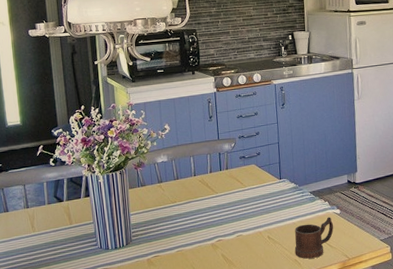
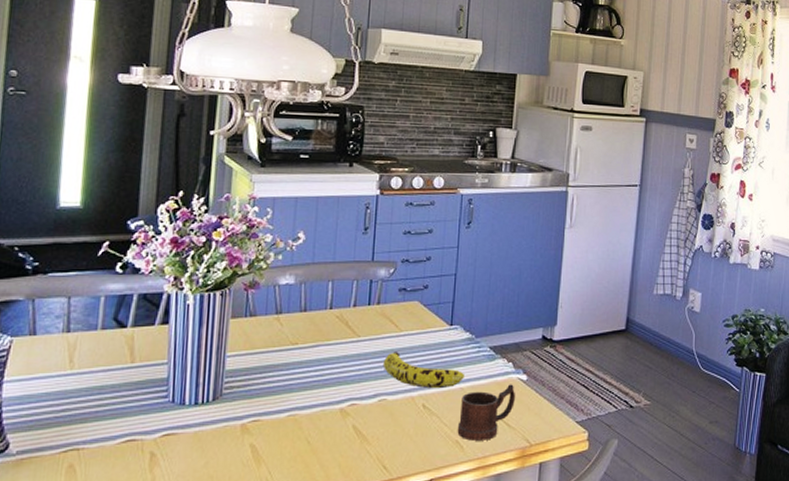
fruit: none [236,201,295,225] -> present [382,352,465,389]

